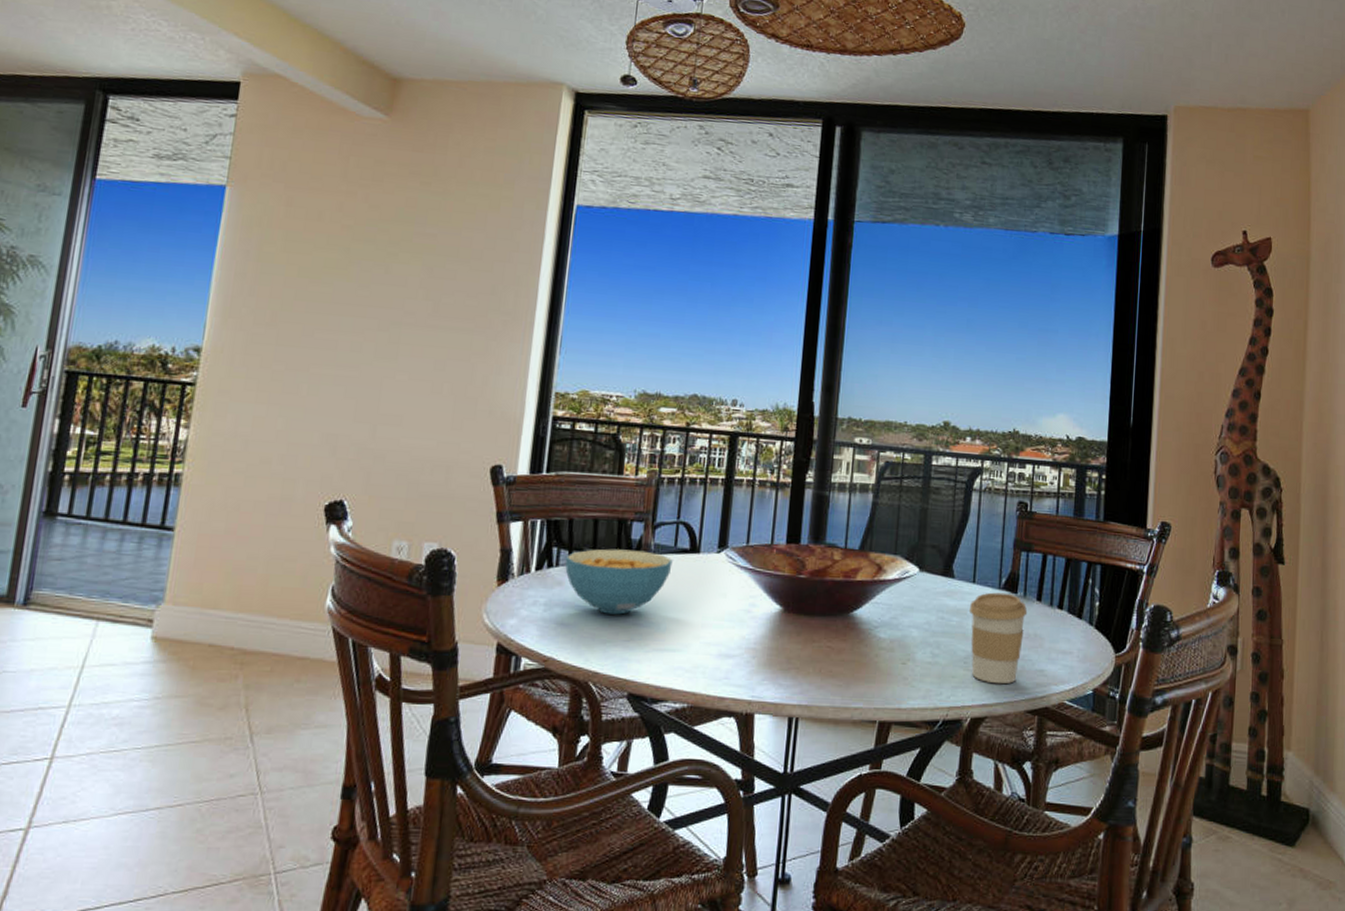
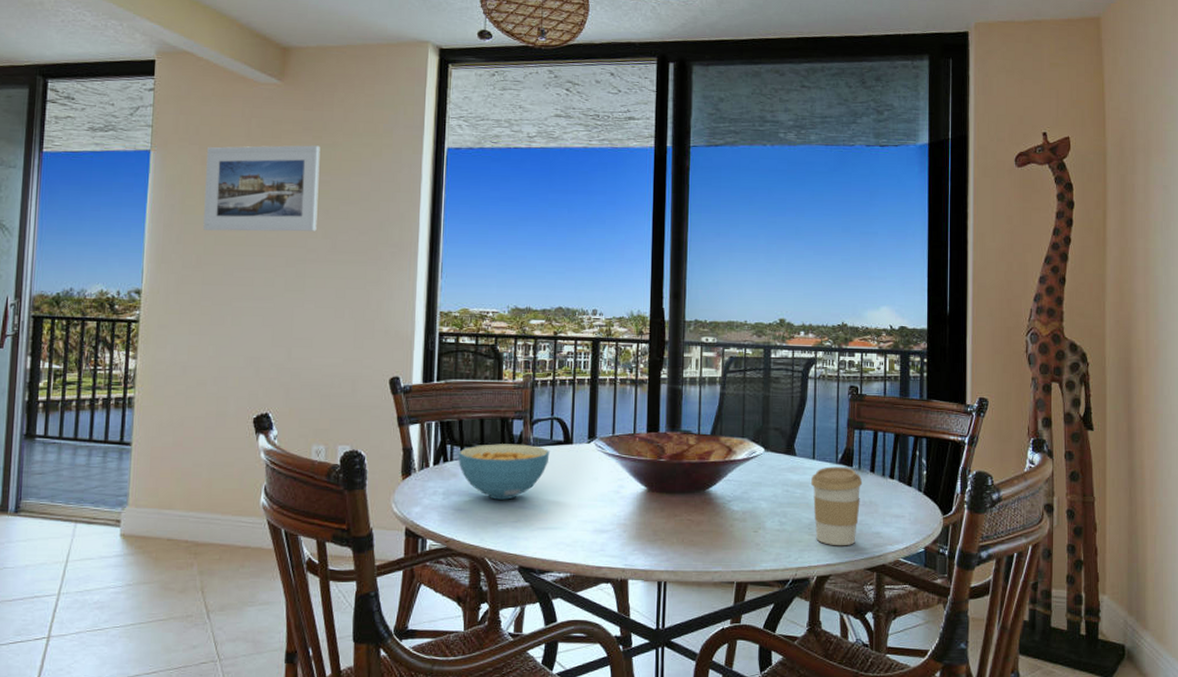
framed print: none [282,186,429,291] -> present [203,145,321,232]

